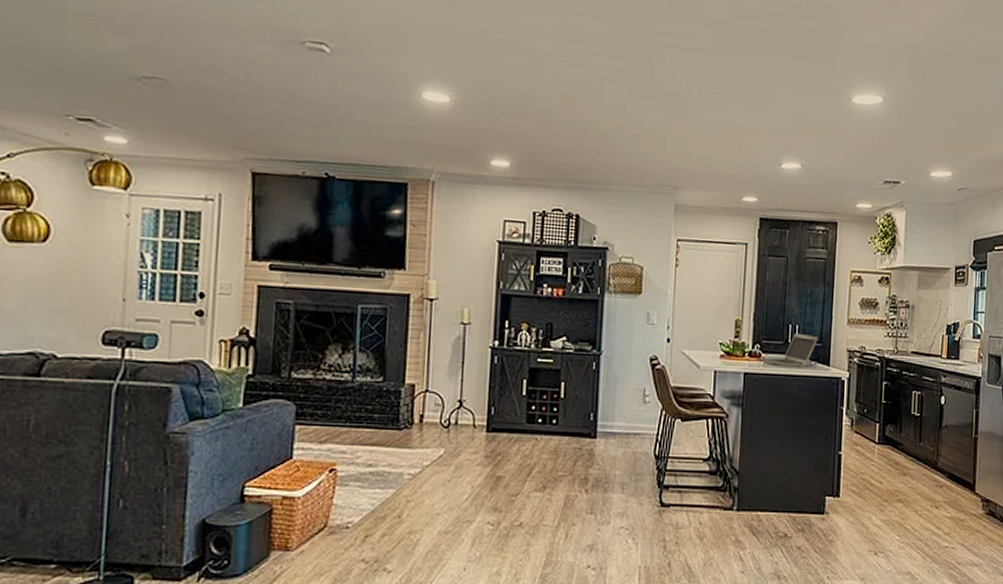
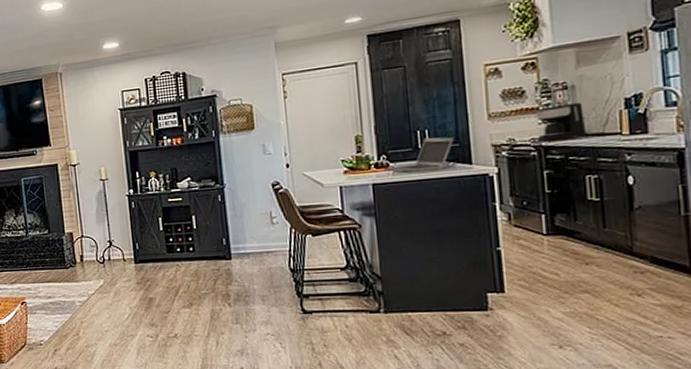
coffee maker: none [877,321,931,356] -> present [531,102,606,144]

